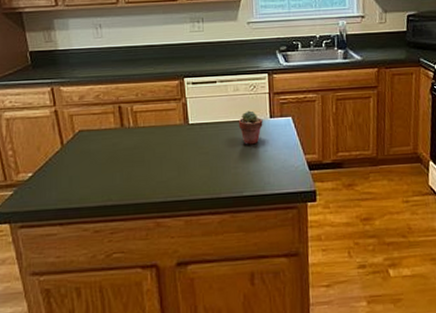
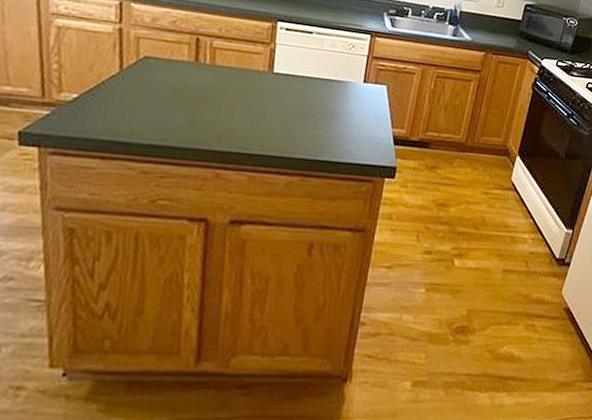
potted succulent: present [238,110,263,145] -> none [327,70,355,108]

